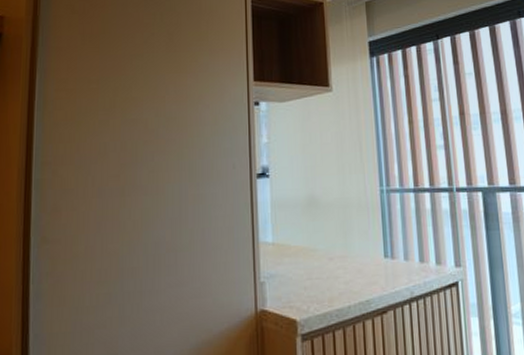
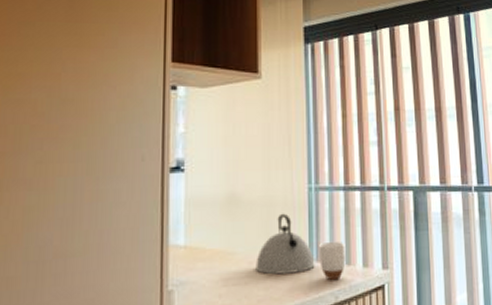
kettle: none [335,213,390,270] -> present [256,213,315,275]
mug: none [393,240,419,277] -> present [319,242,346,281]

